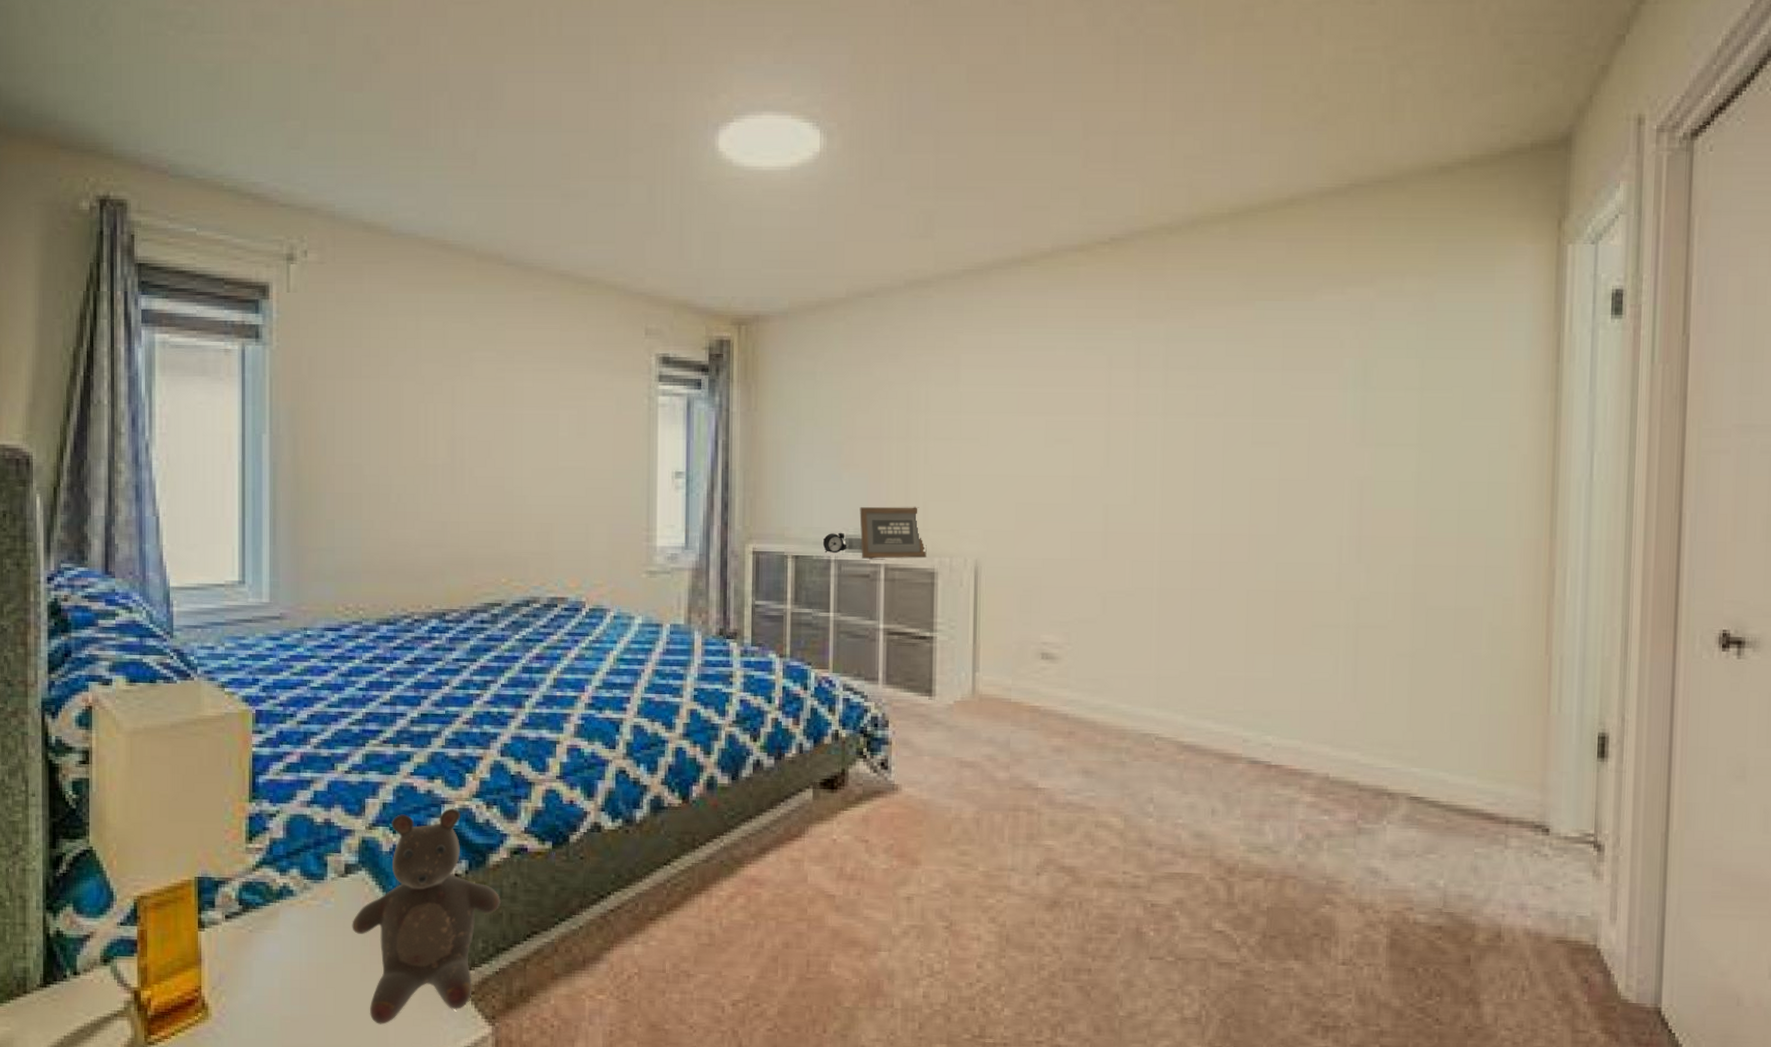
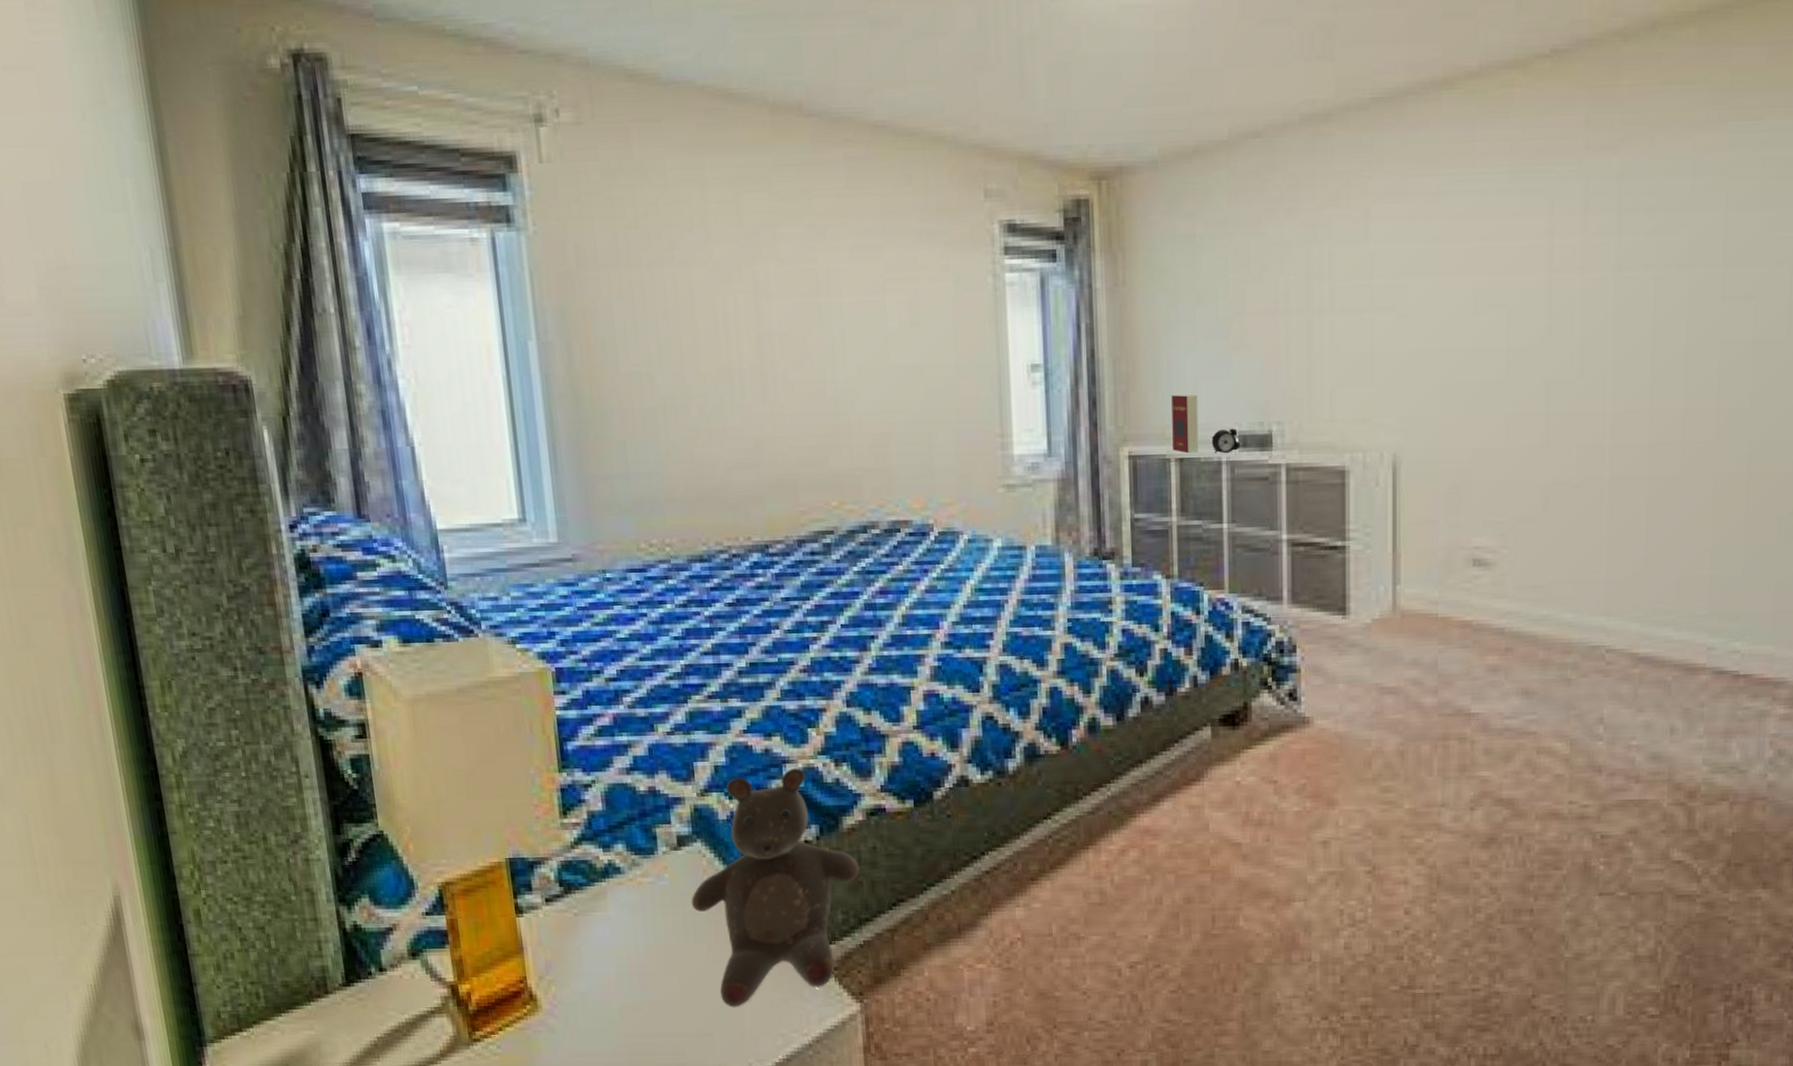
book: none [790,503,813,552] -> present [1172,395,1199,454]
picture frame: present [859,506,927,559] -> none [1254,394,1335,458]

